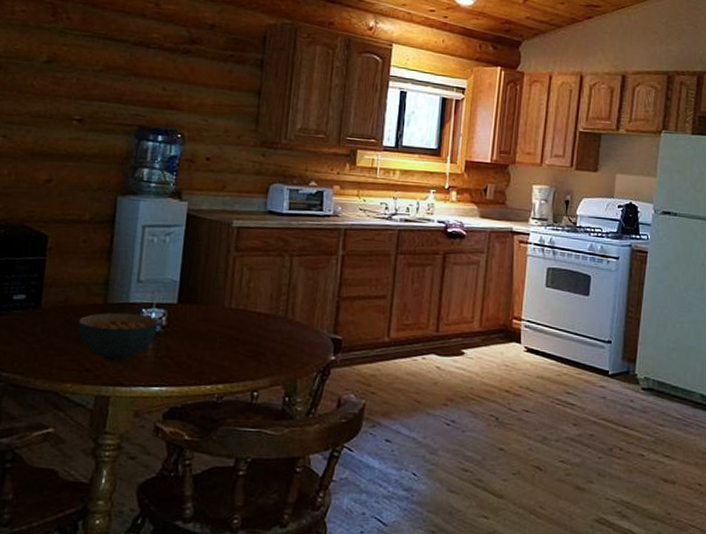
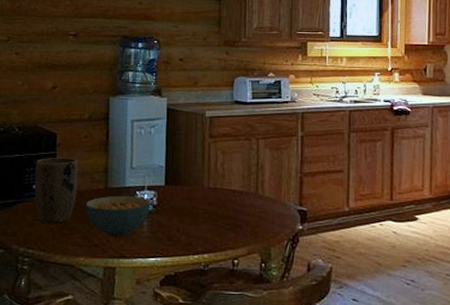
plant pot: none [14,263,73,343] -> present [34,158,79,224]

